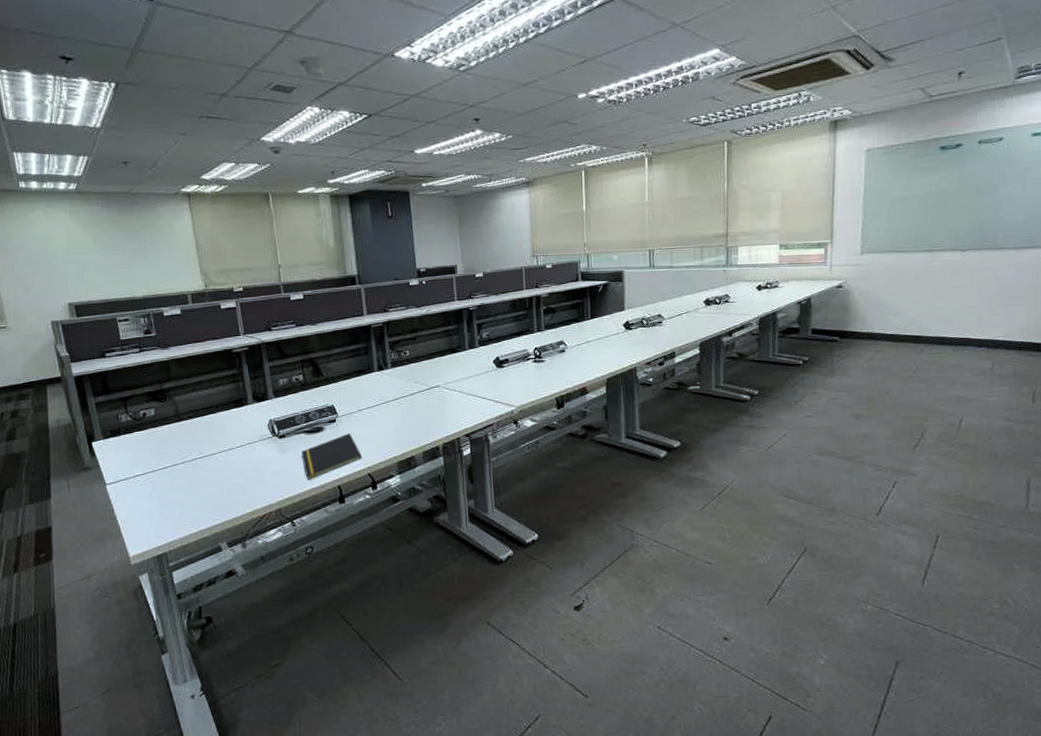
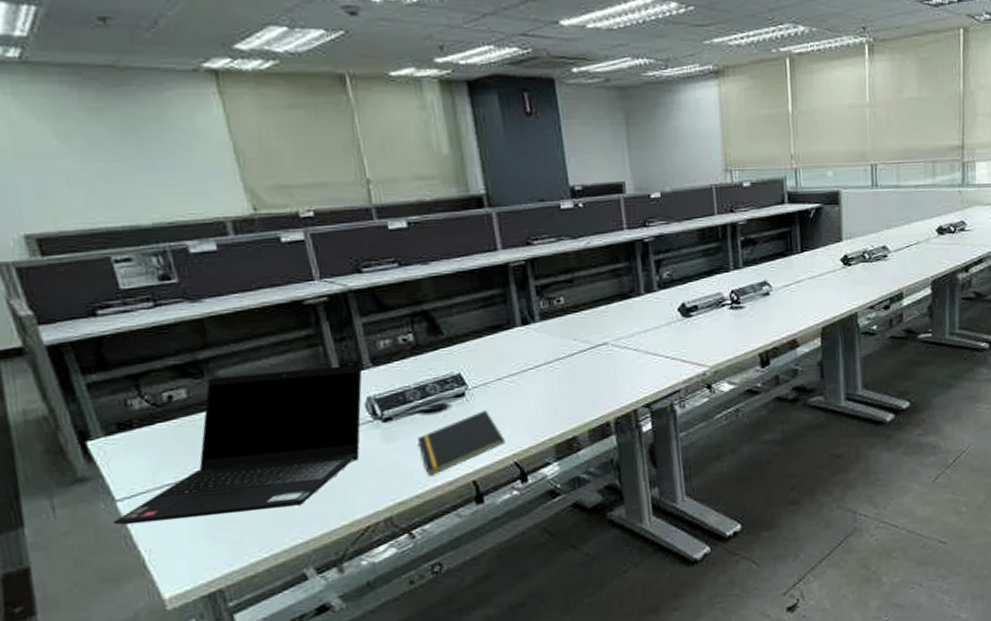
laptop computer: none [104,396,267,502] -> present [113,364,362,526]

